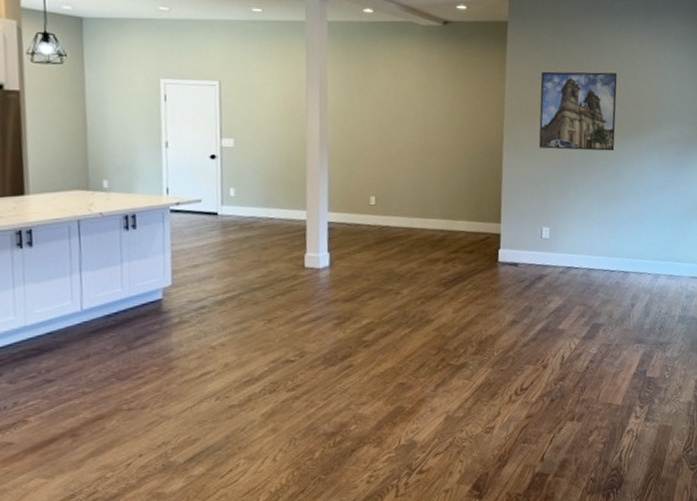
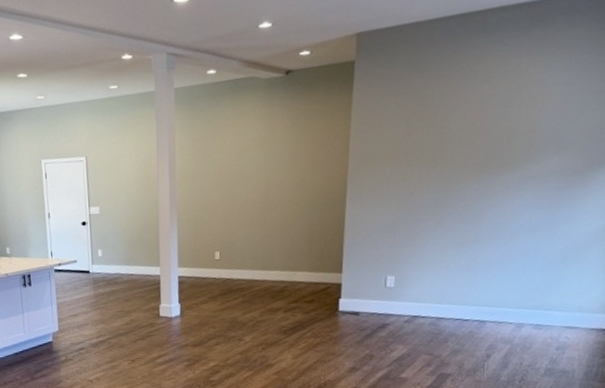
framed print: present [539,71,617,151] -> none [386,101,484,195]

